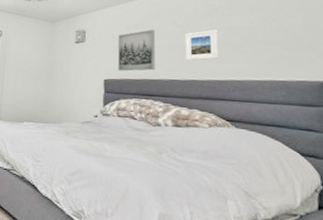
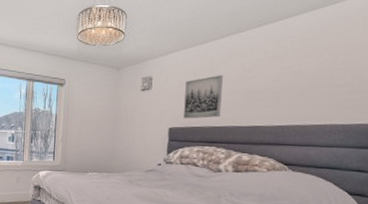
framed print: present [184,29,219,61] -> none [251,73,286,107]

